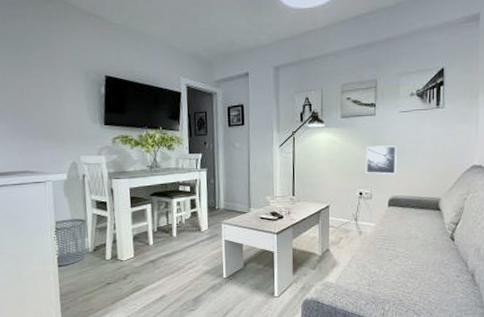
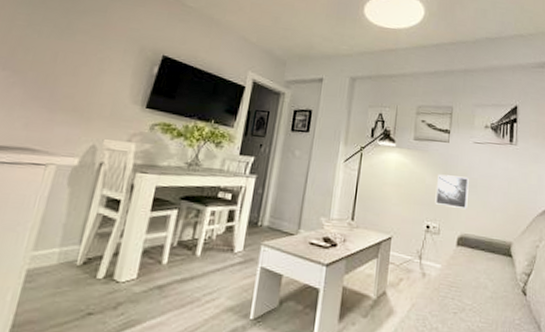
waste bin: present [52,219,87,267] -> none [21,216,85,282]

